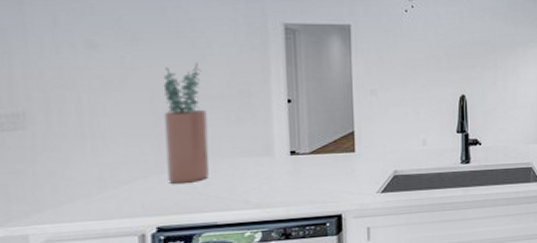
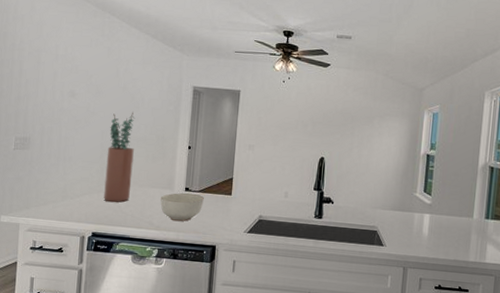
bowl: none [256,157,318,194] -> present [160,193,204,222]

